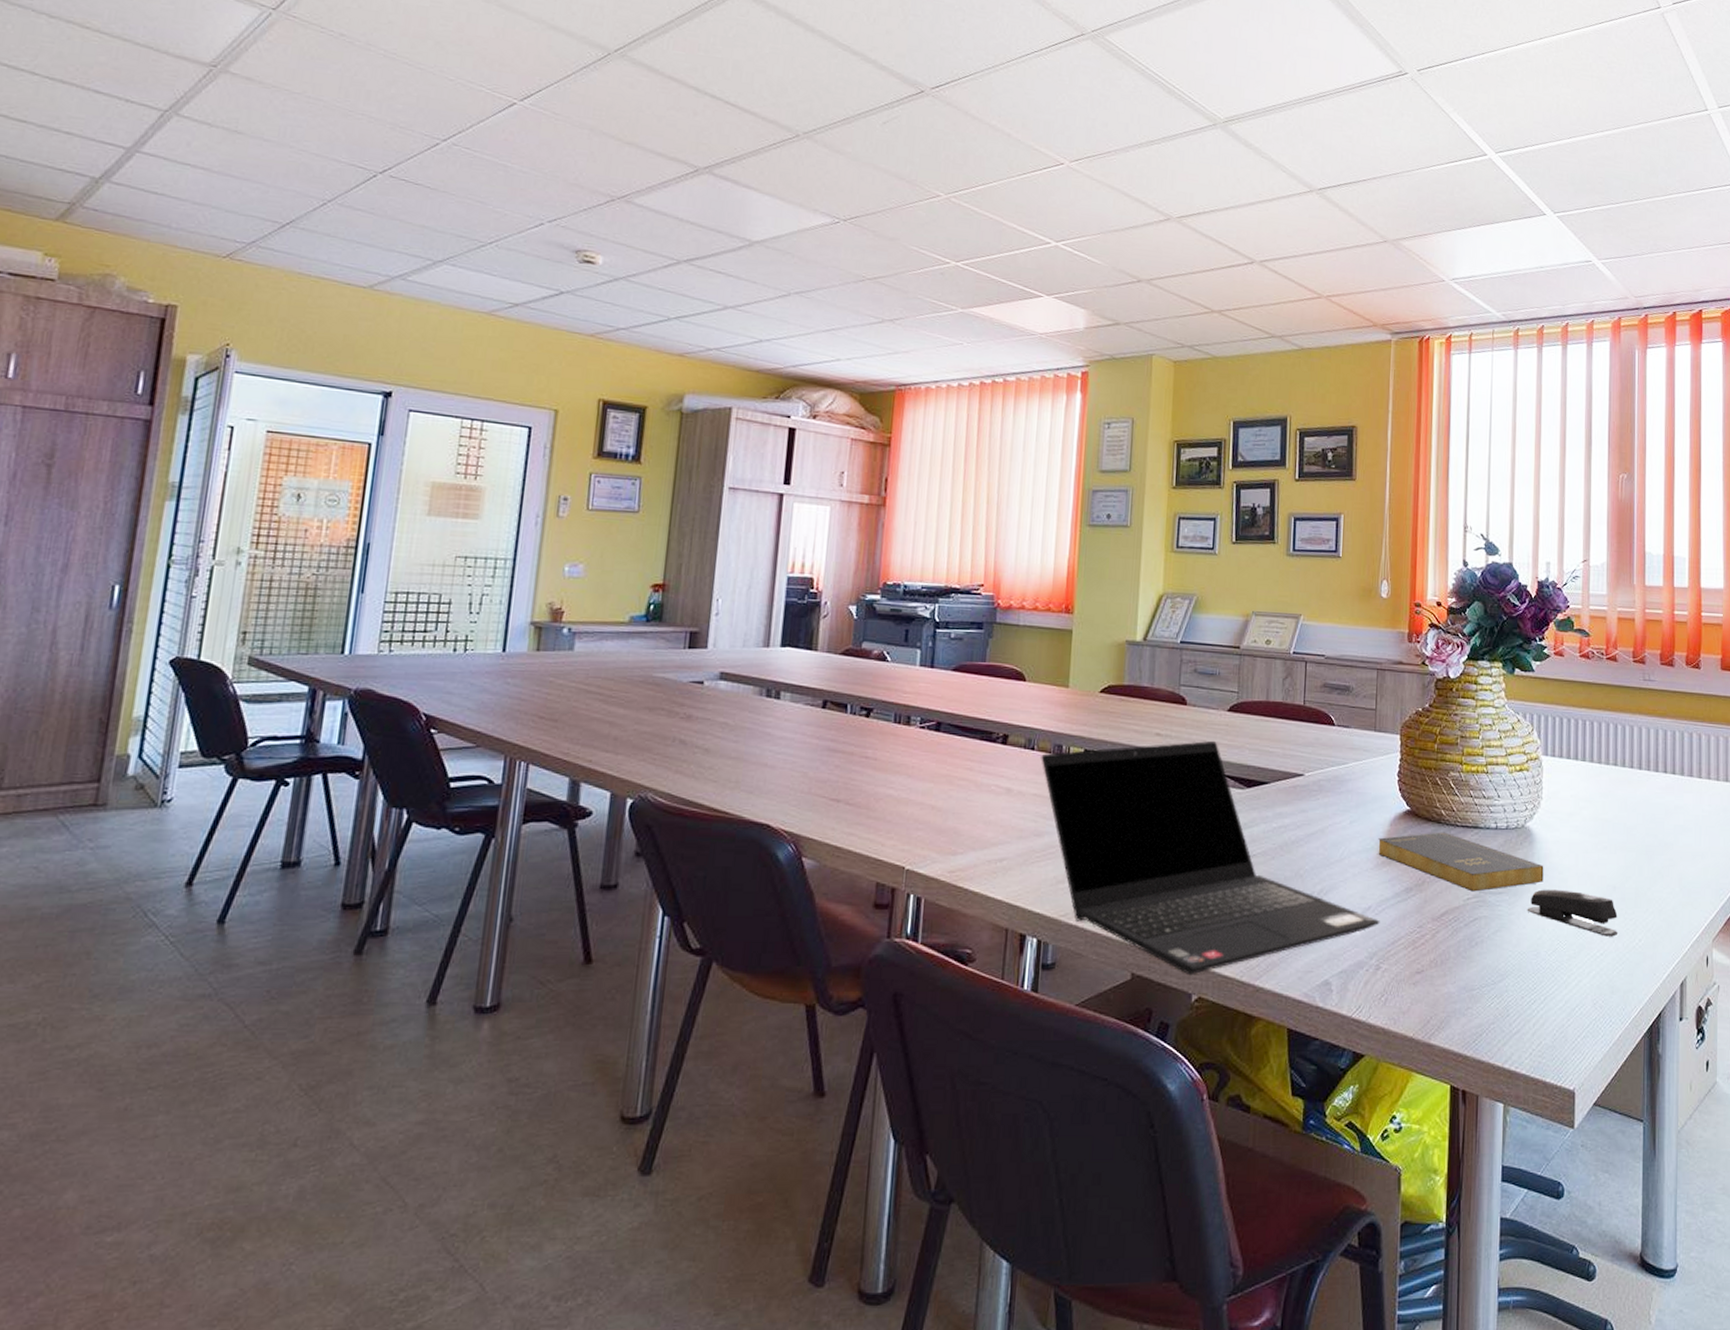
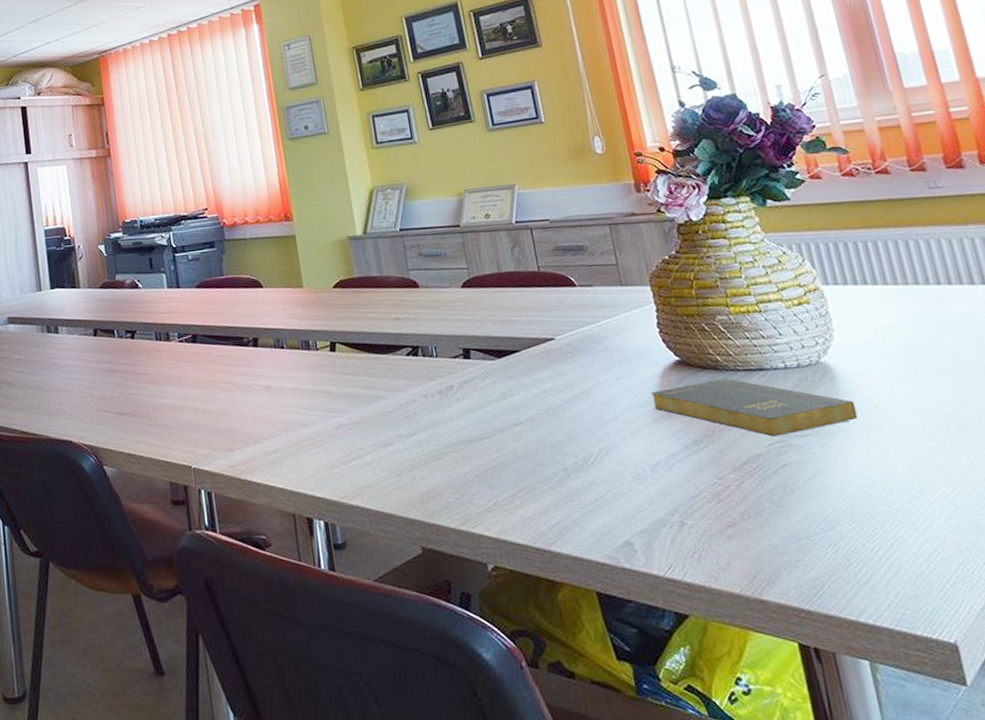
laptop computer: present [1041,740,1380,974] -> none [291,317,674,544]
stapler: present [1527,889,1619,937] -> none [844,424,969,471]

